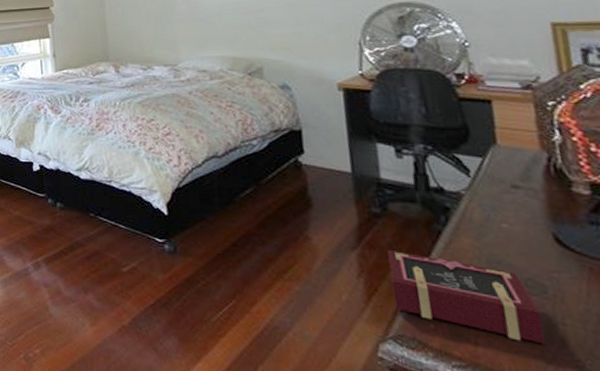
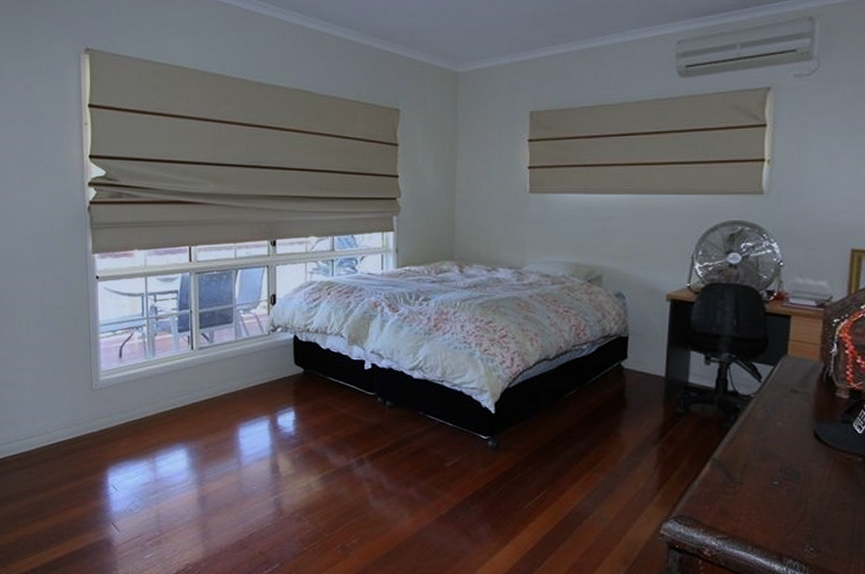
book: present [388,249,546,345] -> none [681,444,792,519]

